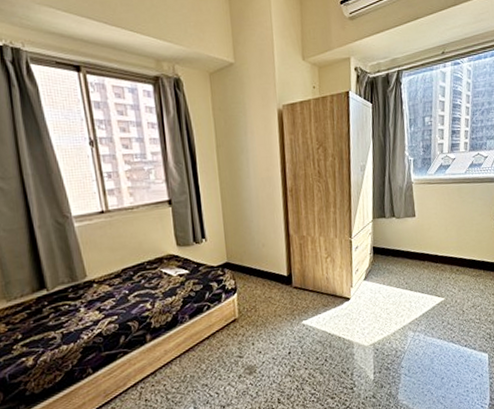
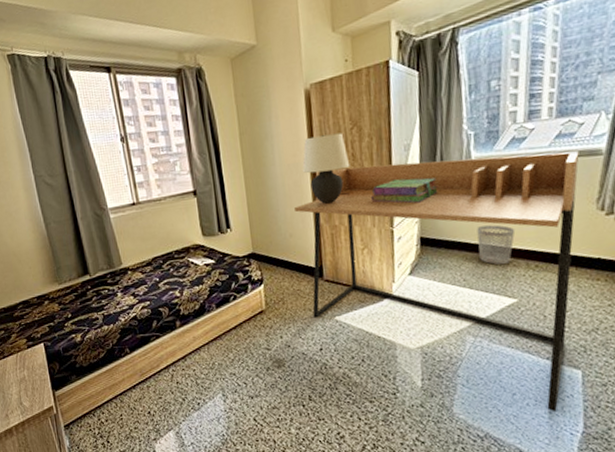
desk: none [267,178,485,390] -> present [295,151,579,411]
table lamp: none [274,151,317,216] -> present [302,133,350,204]
stack of books: none [334,195,387,217] -> present [372,178,438,203]
wastebasket: none [415,236,443,269] -> present [476,225,516,264]

